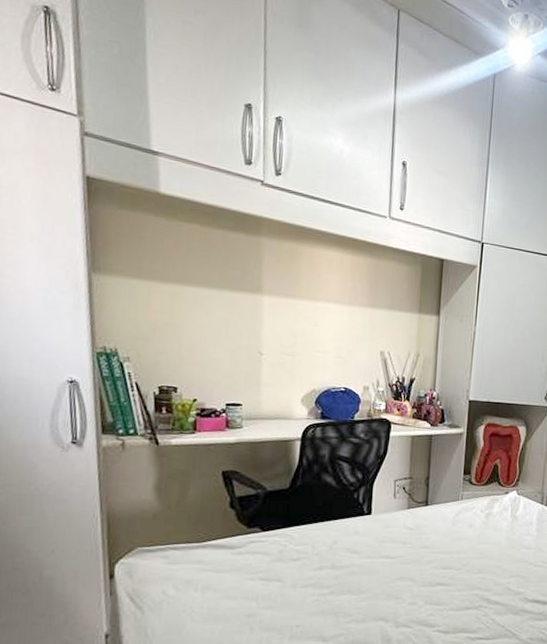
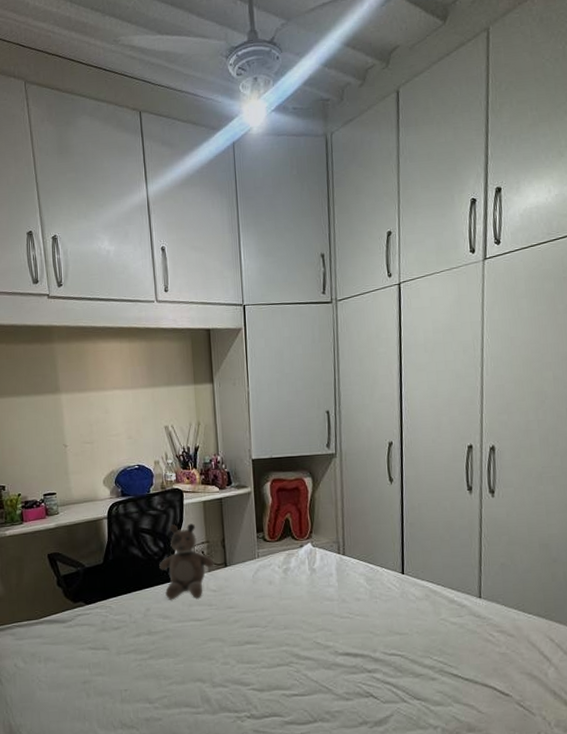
stuffed animal: none [354,456,415,534] -> present [159,523,214,599]

